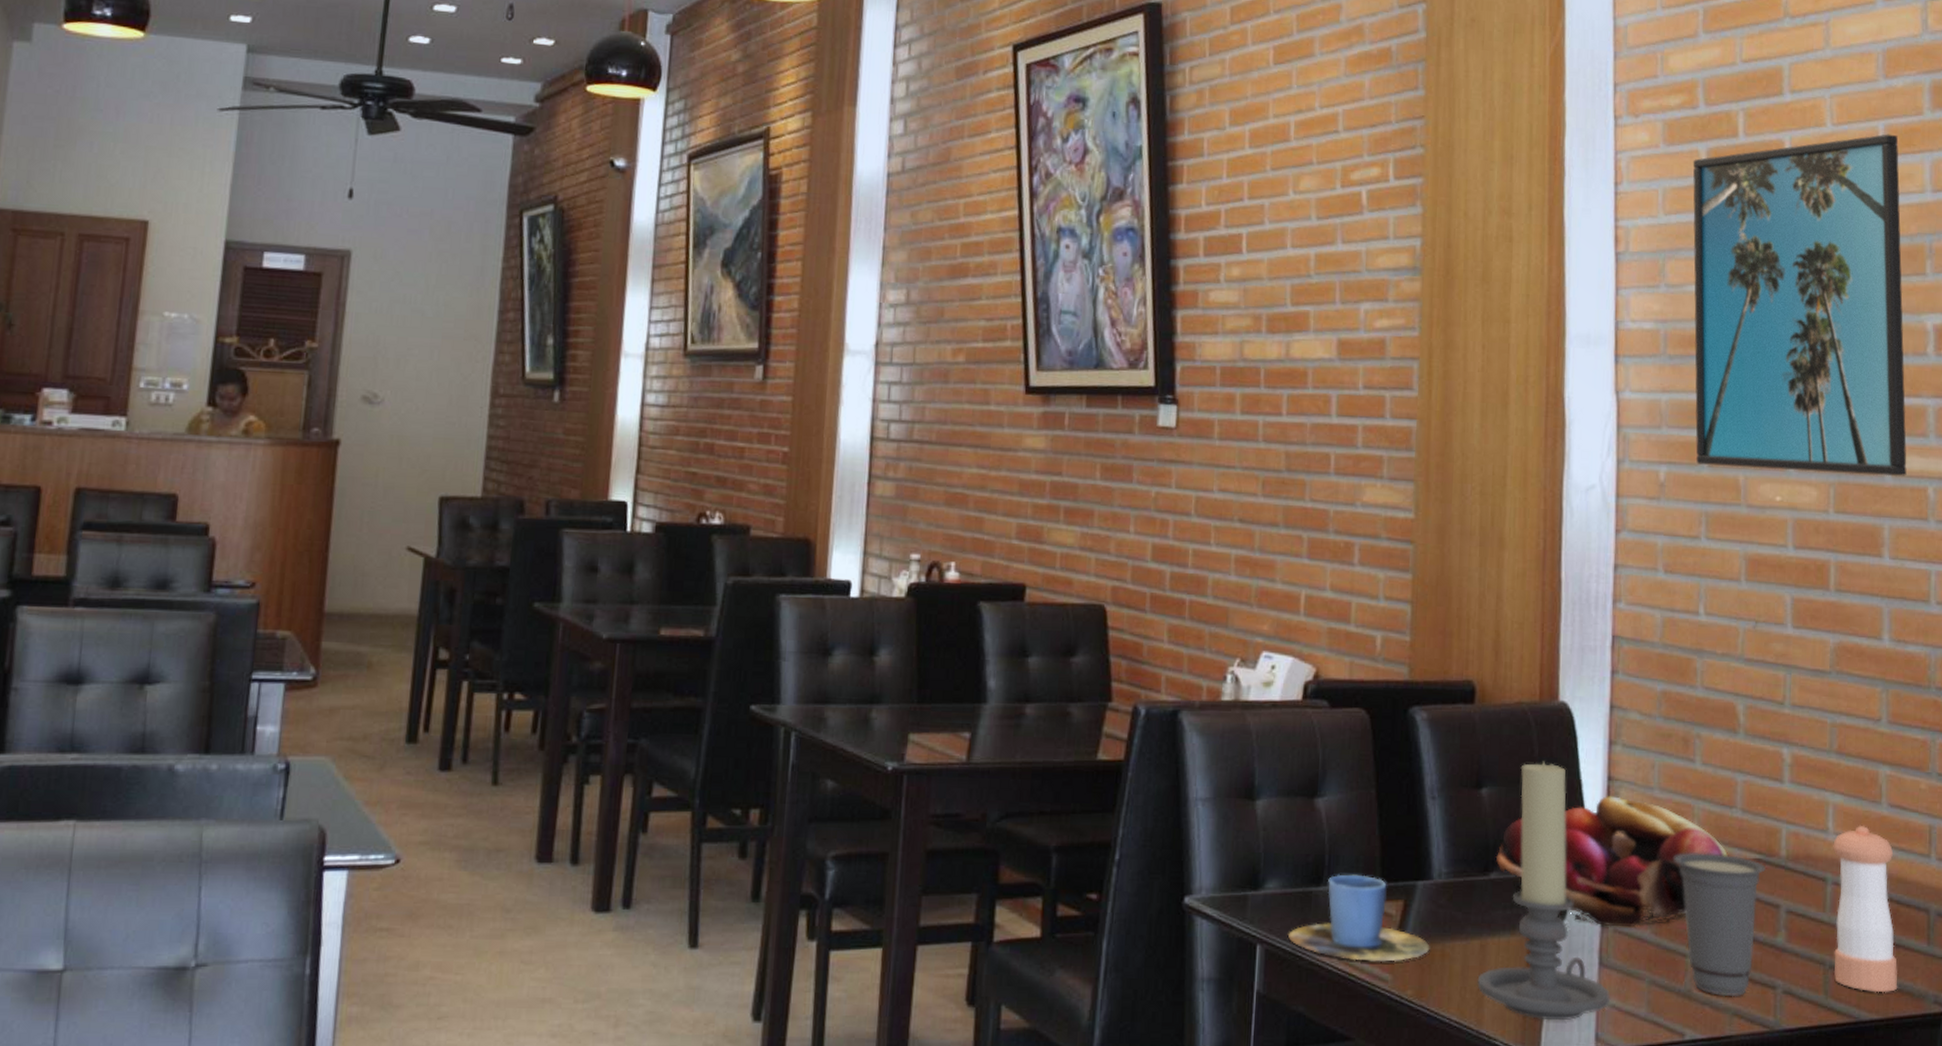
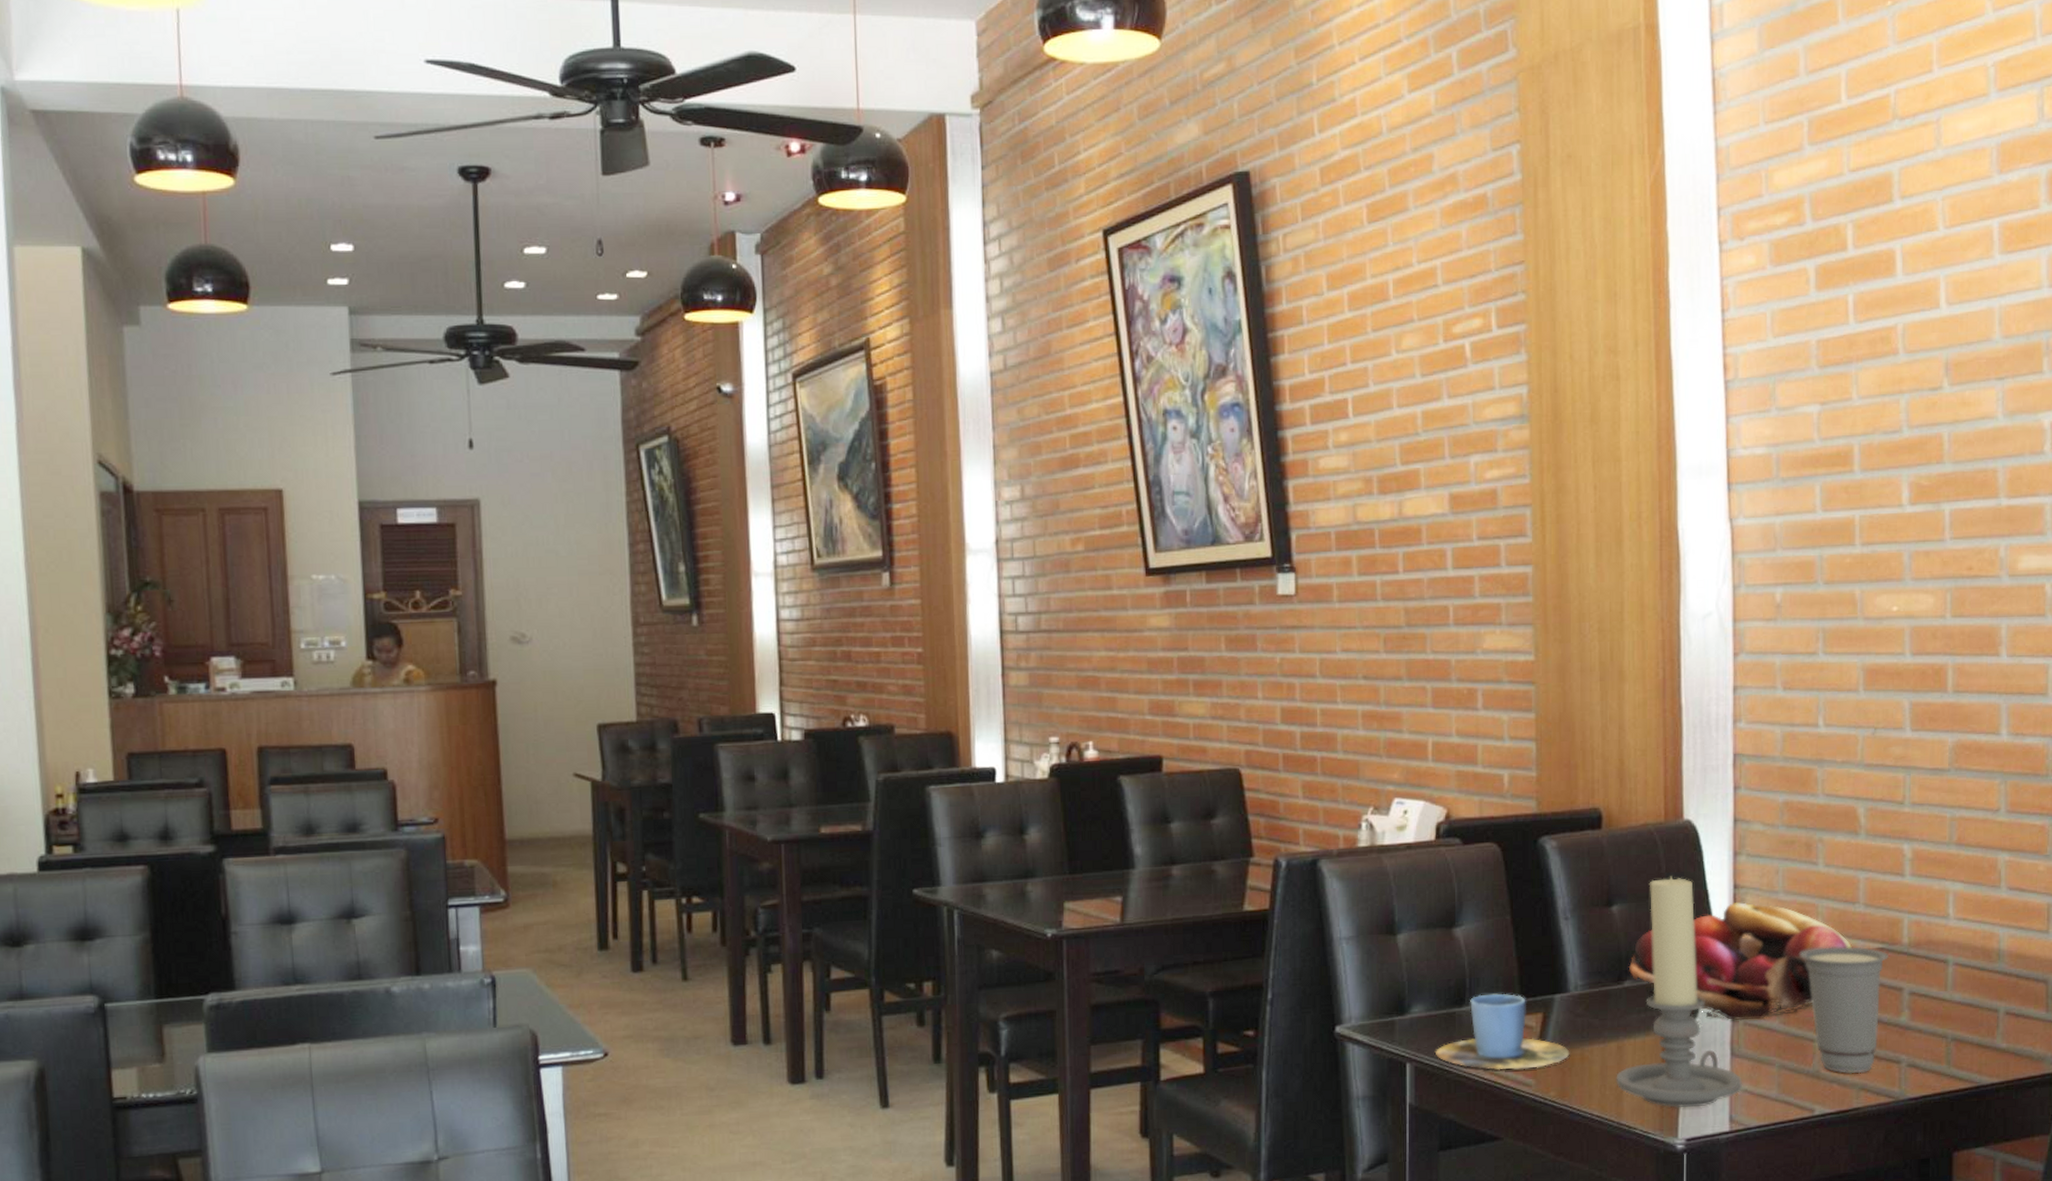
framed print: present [1693,134,1907,477] -> none [1801,231,2024,583]
pepper shaker: present [1833,825,1898,993] -> none [1953,908,2018,1059]

